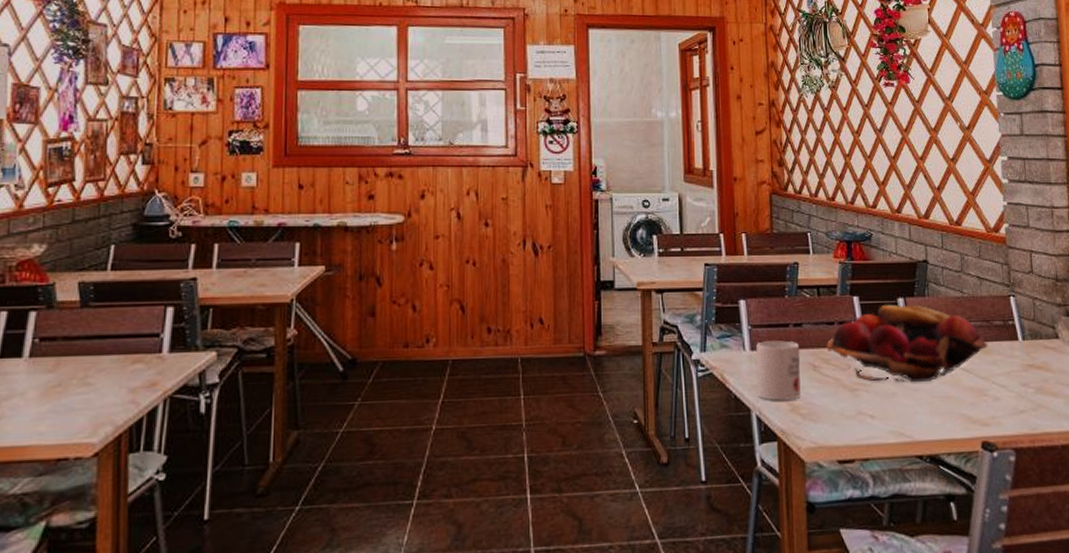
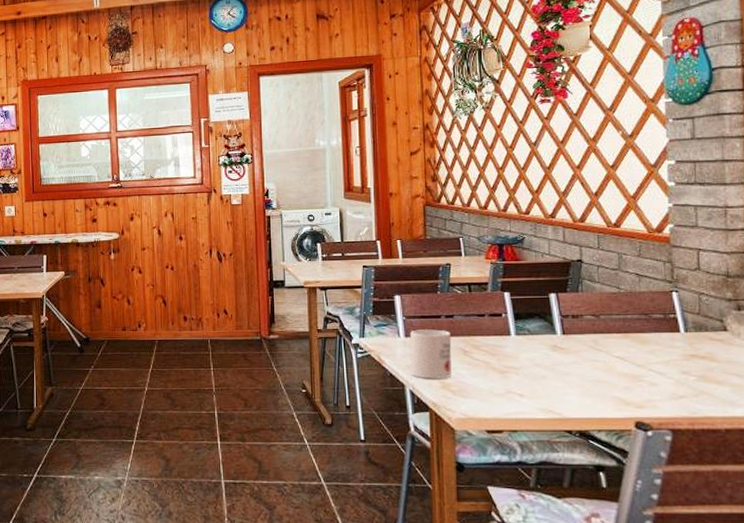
fruit basket: present [826,304,989,383] -> none [476,299,646,368]

